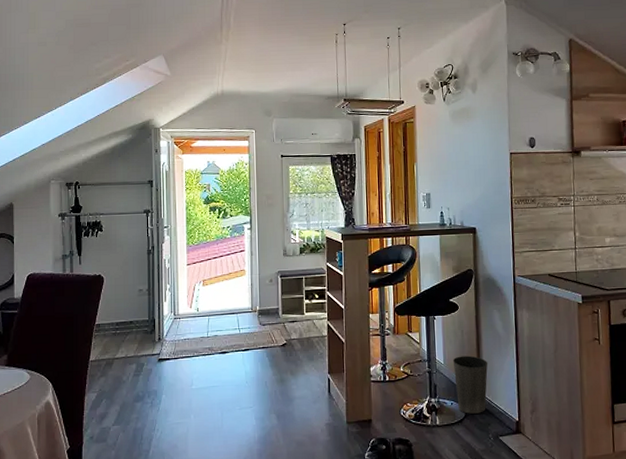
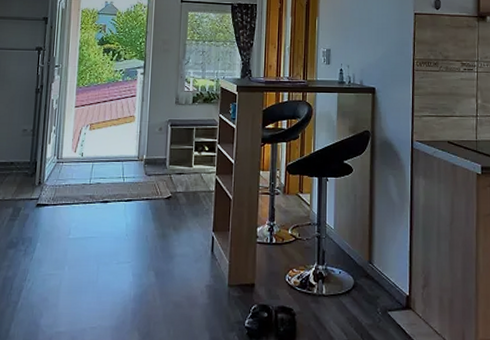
waste basket: present [452,355,488,414] -> none [343,222,381,285]

